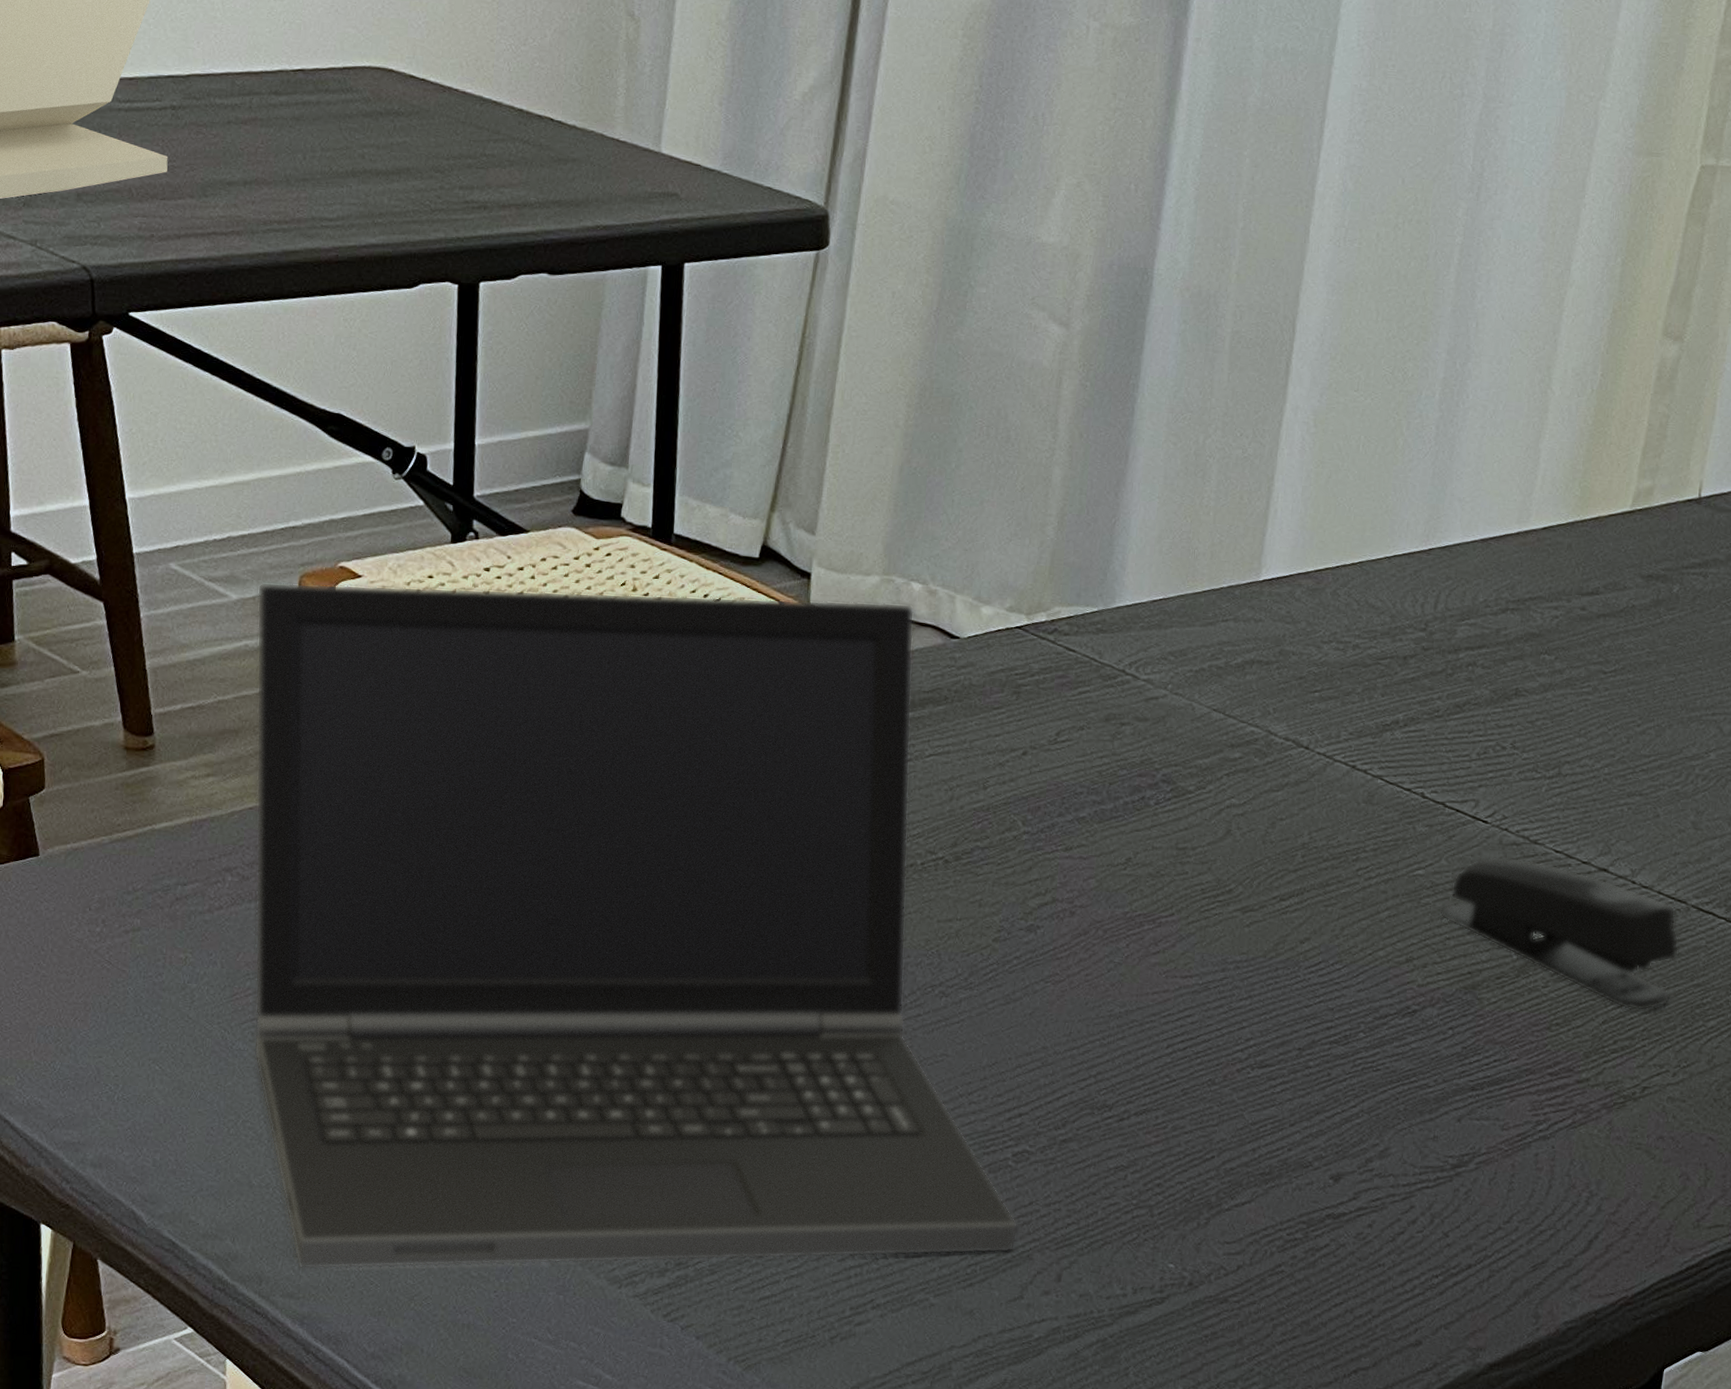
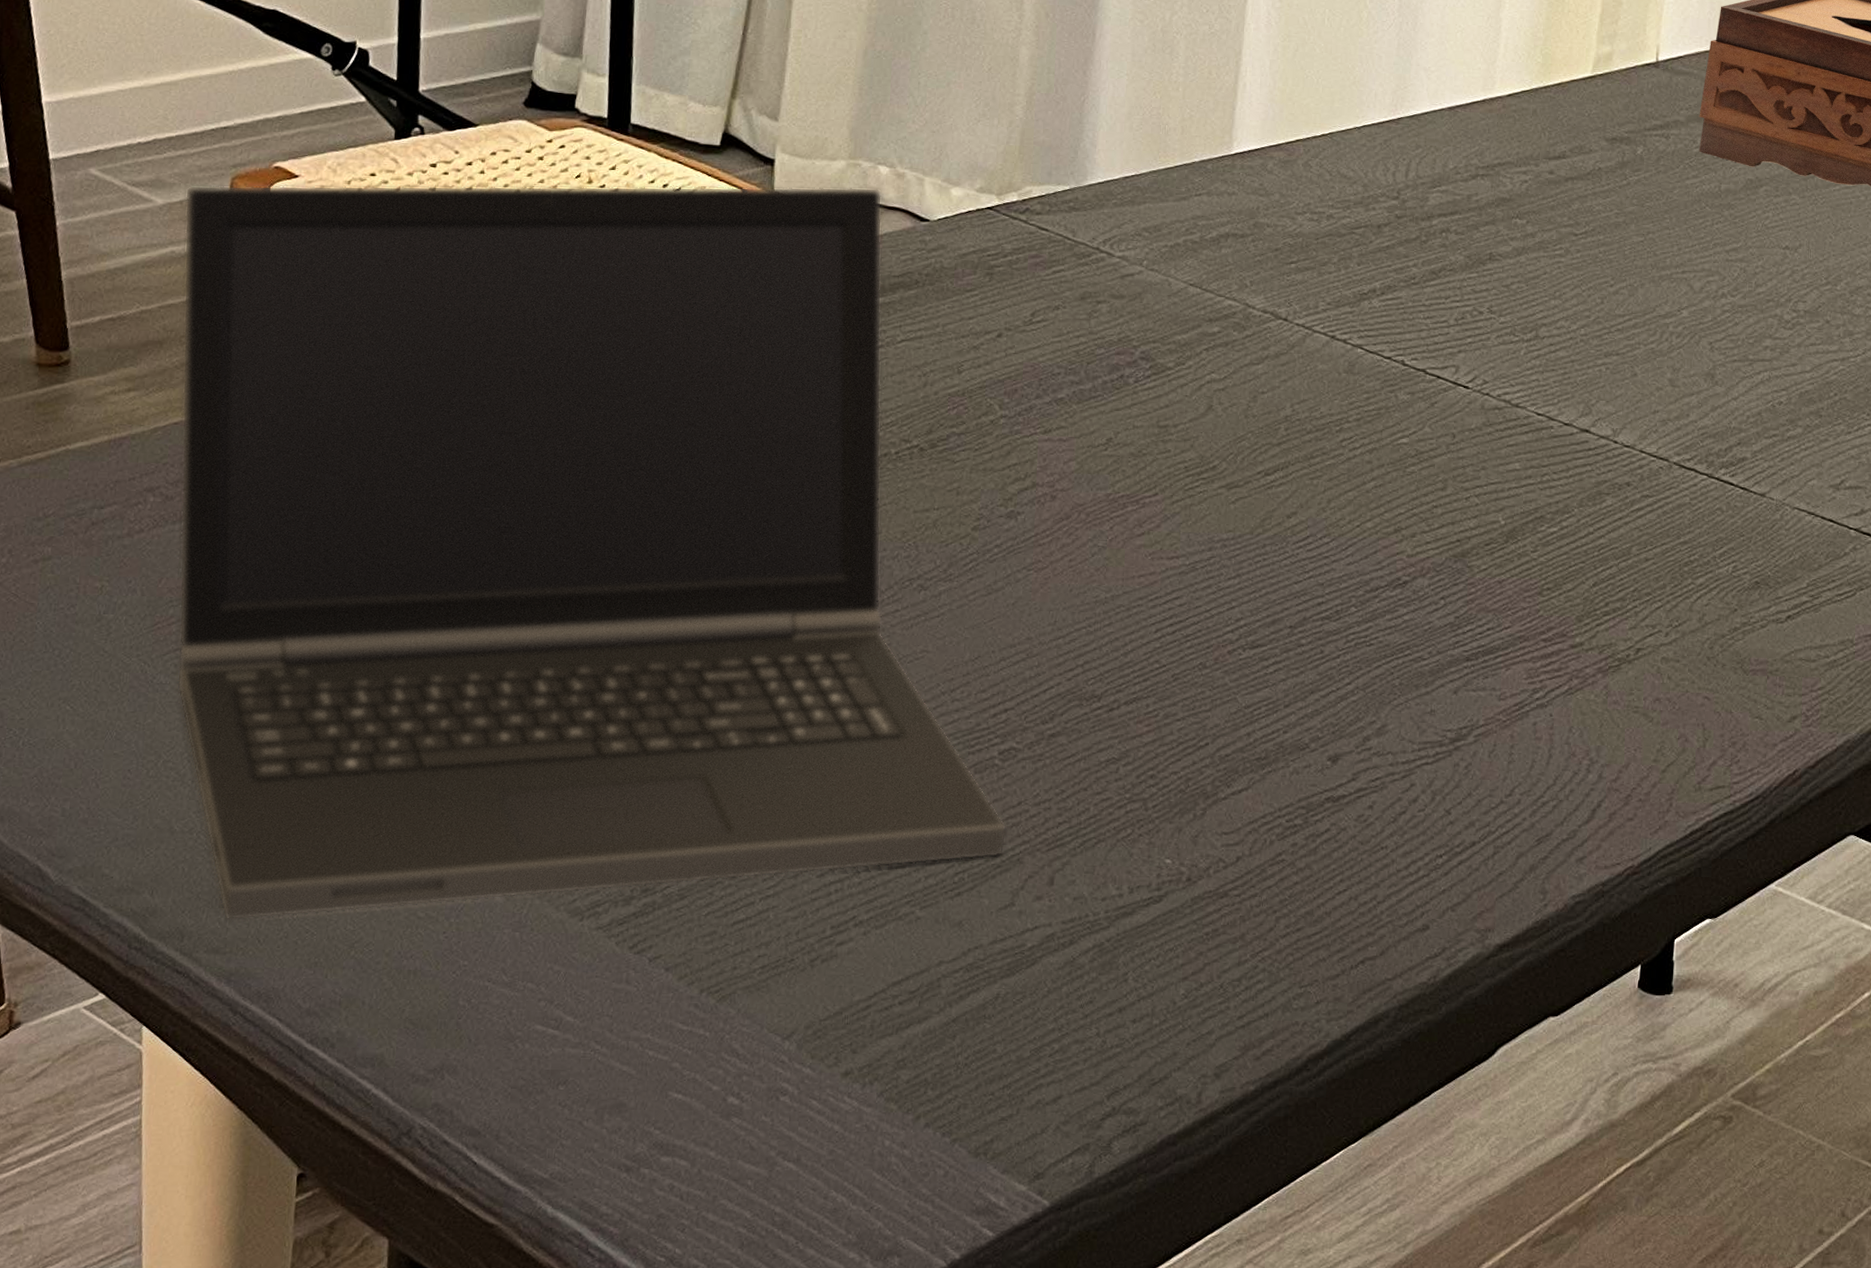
stapler: present [1440,856,1680,1011] -> none [1426,421,1664,572]

